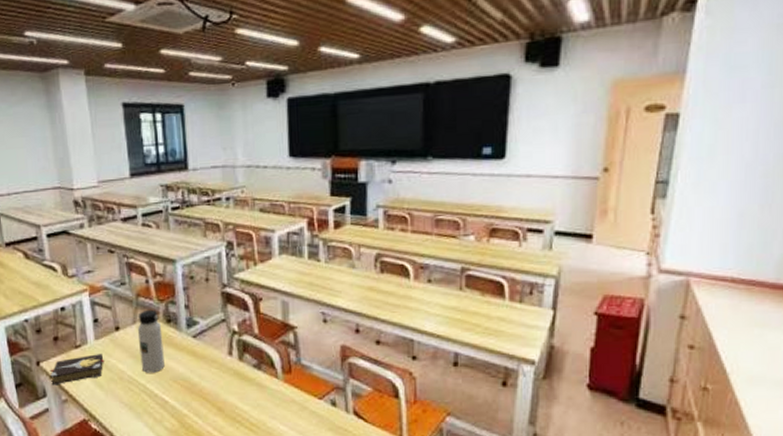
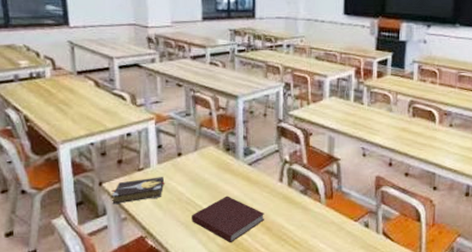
notebook: none [135,373,215,426] -> present [192,196,264,243]
water bottle: present [137,309,165,373] -> none [198,138,221,195]

